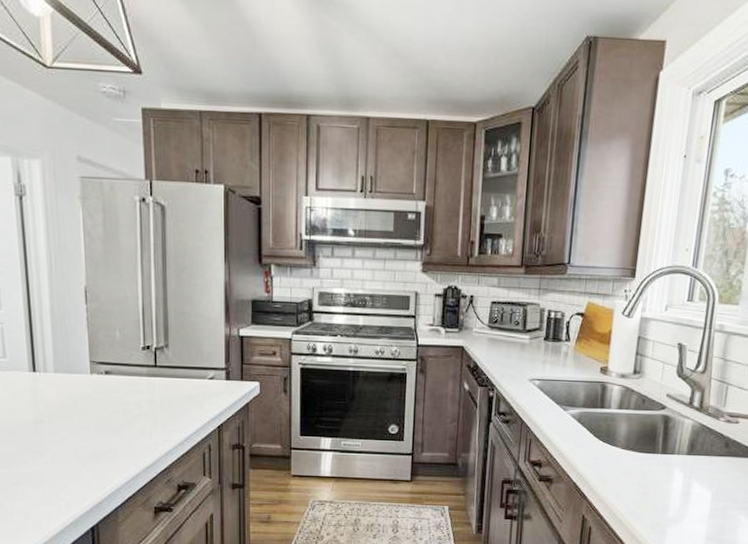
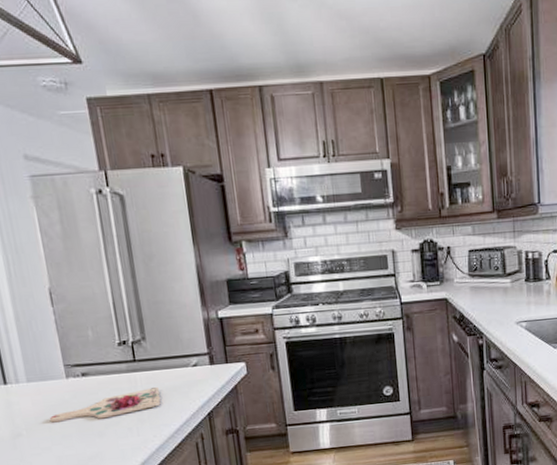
cutting board: none [70,394,175,417] -> present [49,387,161,423]

